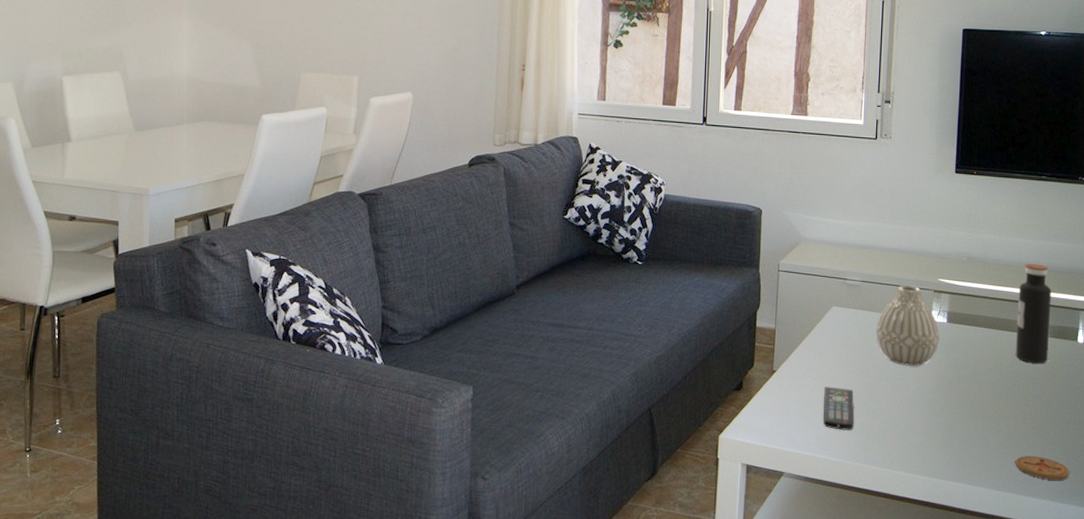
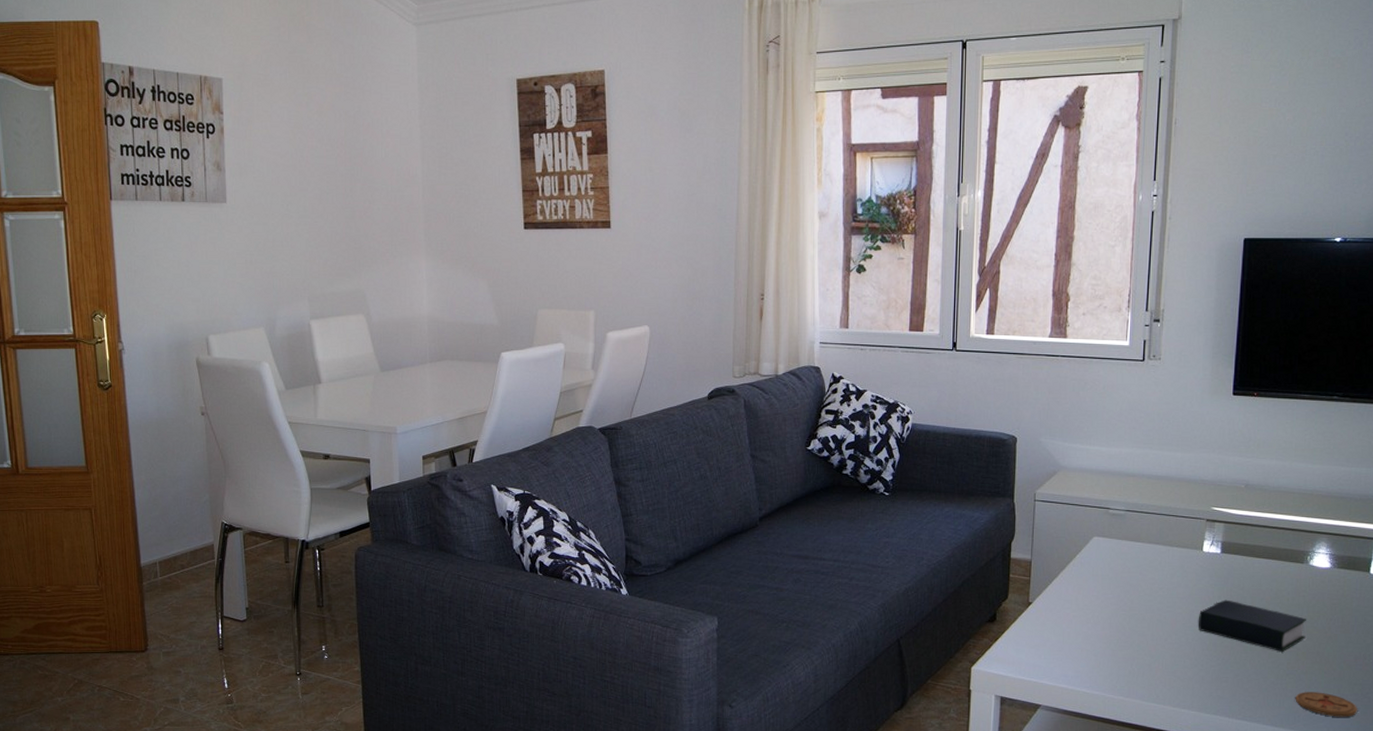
remote control: present [823,386,854,430] -> none [1083,619,1117,663]
vase: present [875,286,940,366] -> none [1141,515,1213,598]
book: none [928,367,1024,417] -> present [1199,599,1307,652]
water bottle: present [1015,264,1051,364] -> none [1298,491,1341,596]

